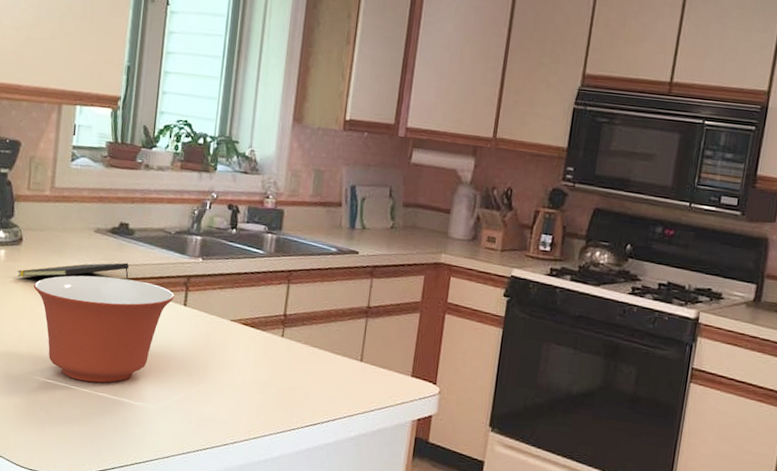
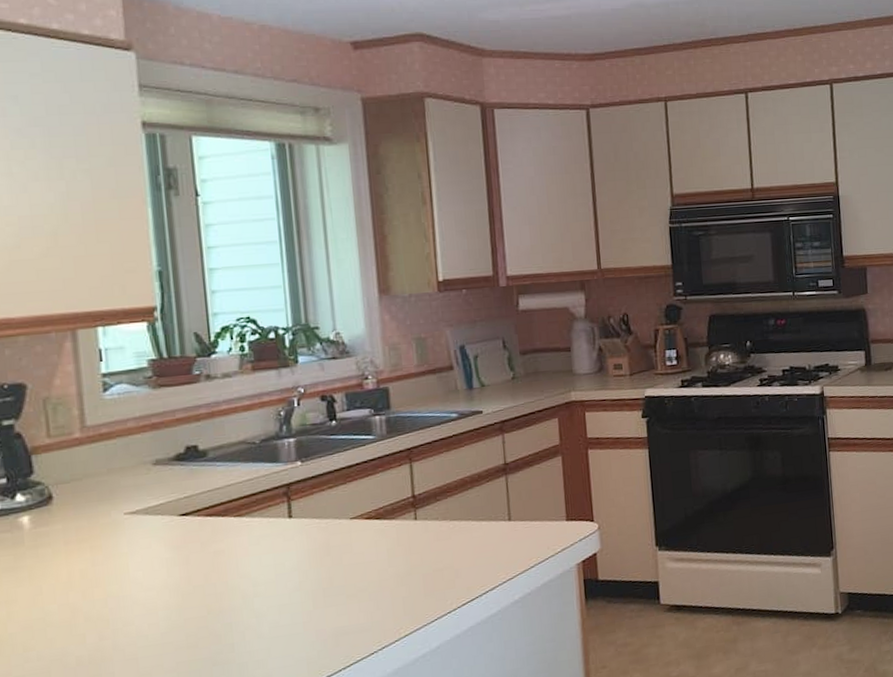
notepad: present [17,262,129,279] -> none [52,489,210,542]
mixing bowl: present [33,275,174,383] -> none [80,504,275,640]

